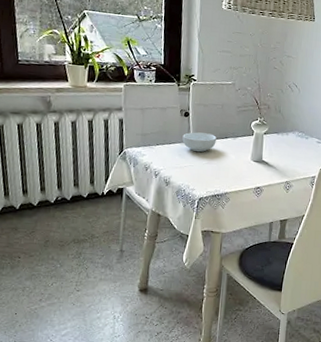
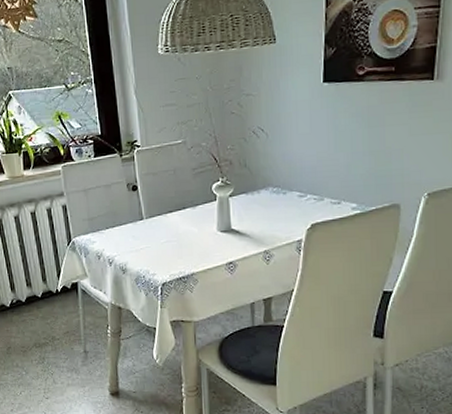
cereal bowl: present [182,132,217,152] -> none [133,206,173,230]

